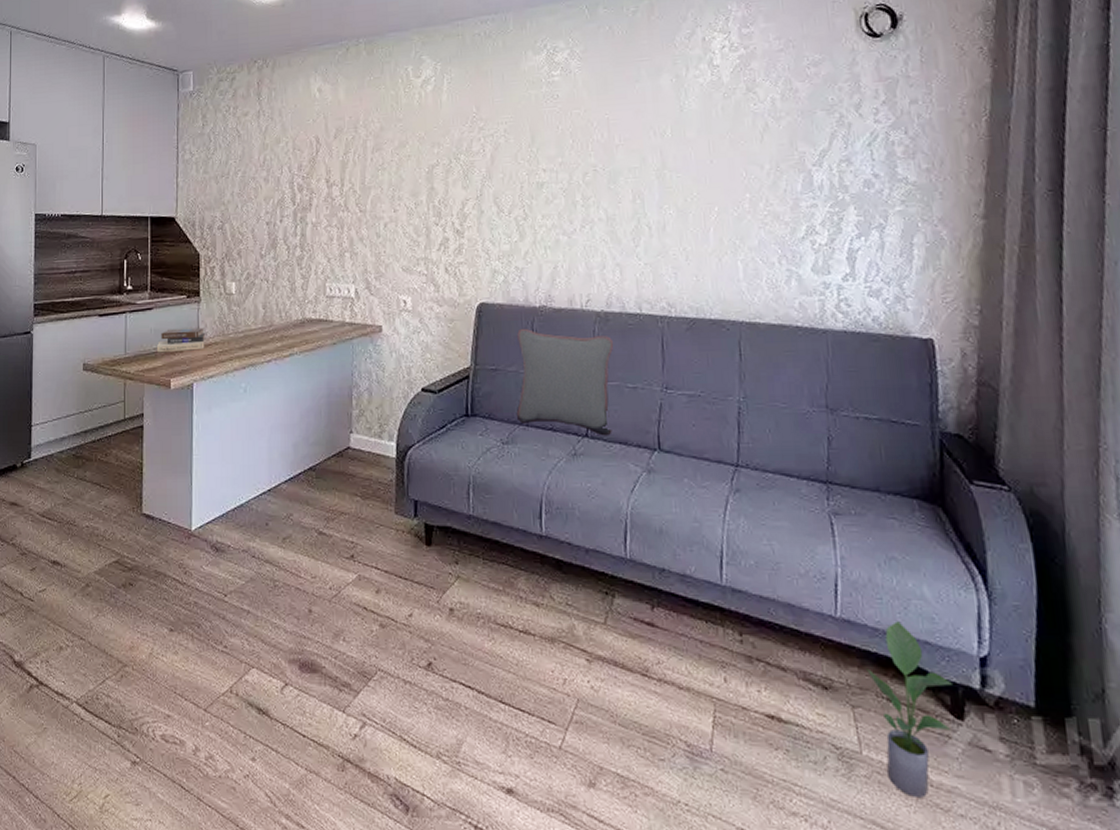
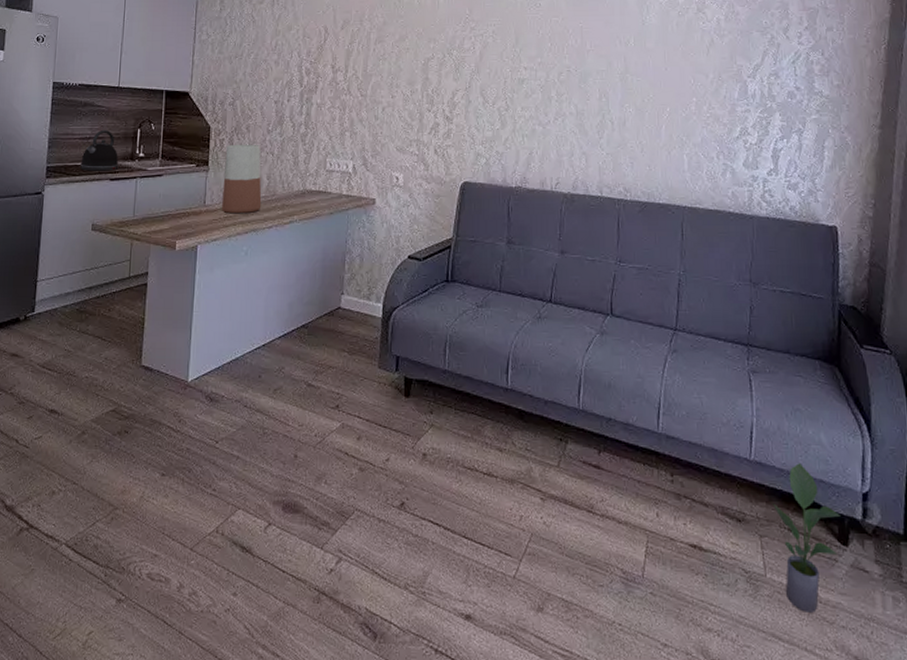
kettle: none [68,263,107,307] -> present [80,130,119,171]
books: present [156,327,206,353] -> none [164,194,212,217]
vase: none [216,271,259,348] -> present [222,144,262,214]
pillow: present [516,329,614,436] -> none [490,206,578,302]

